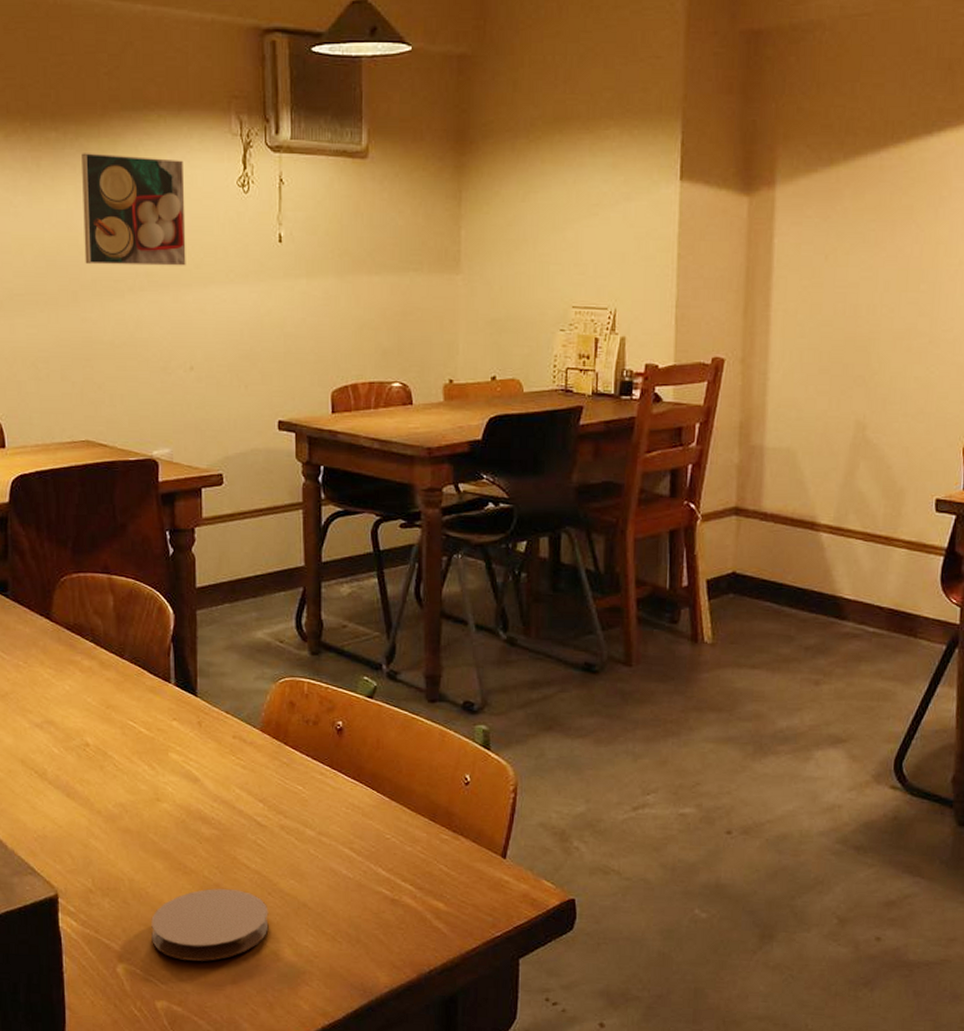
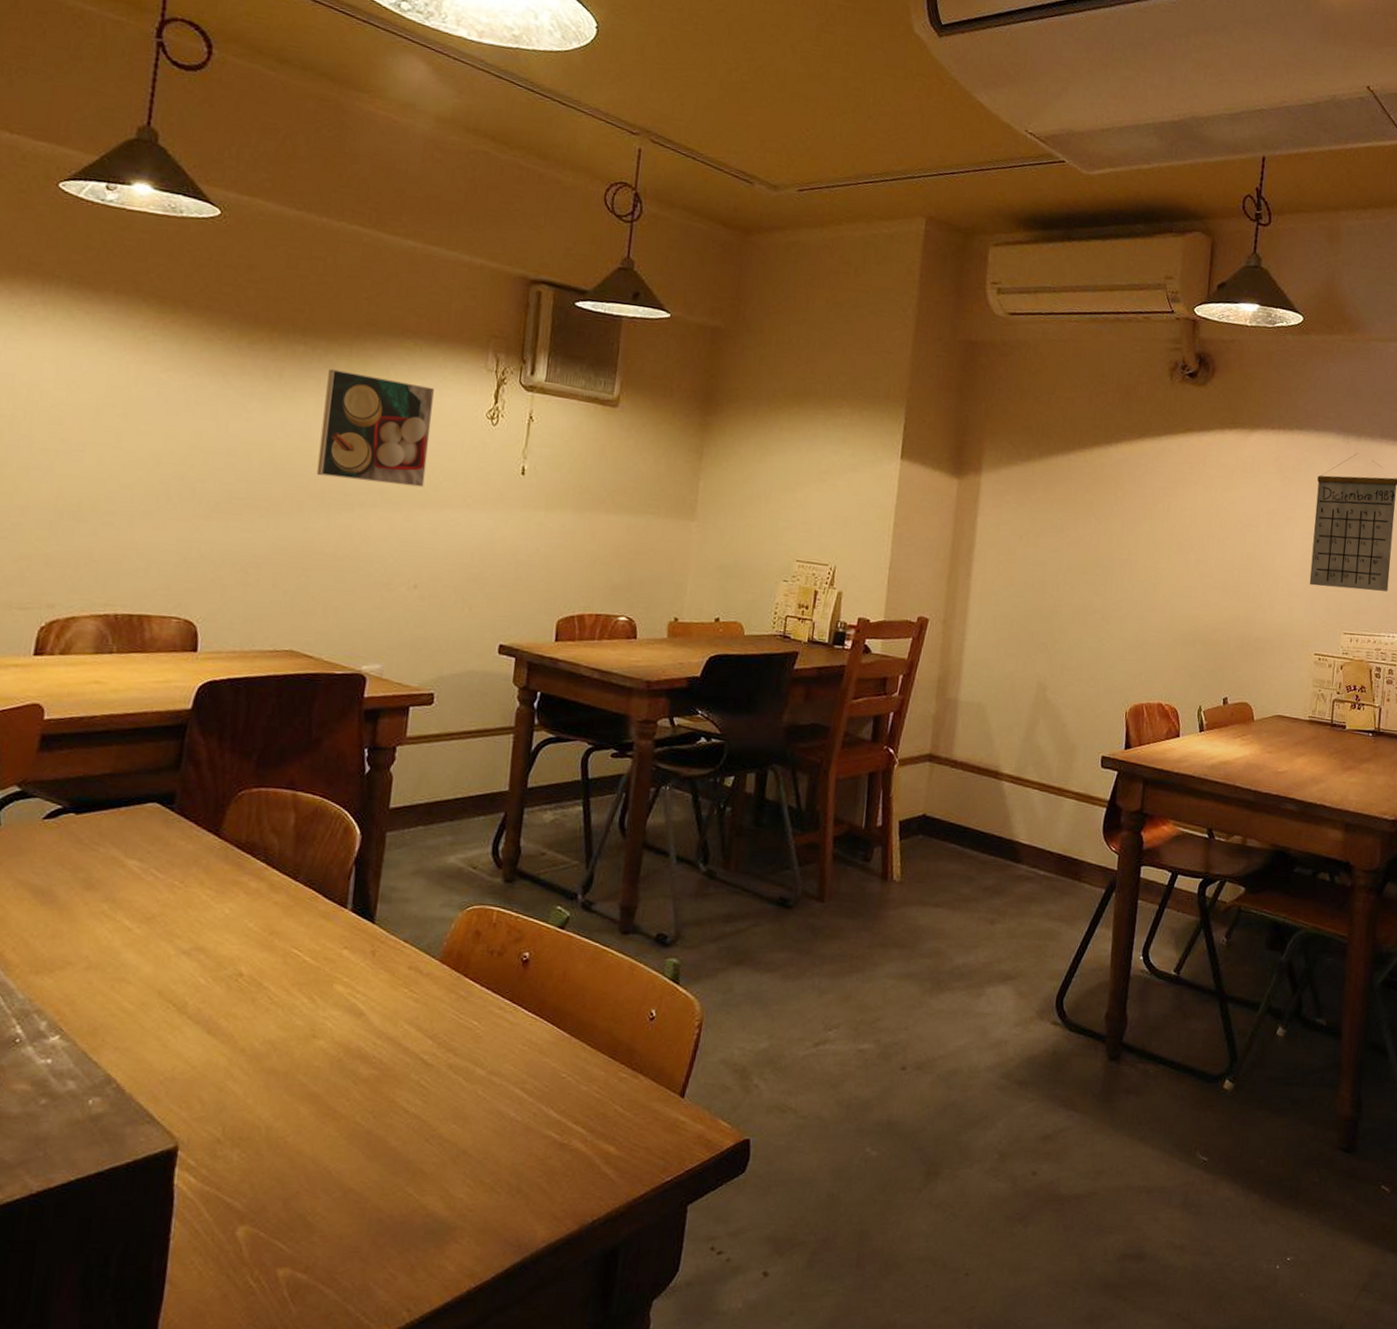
coaster: present [151,888,269,961] -> none [283,1136,423,1219]

